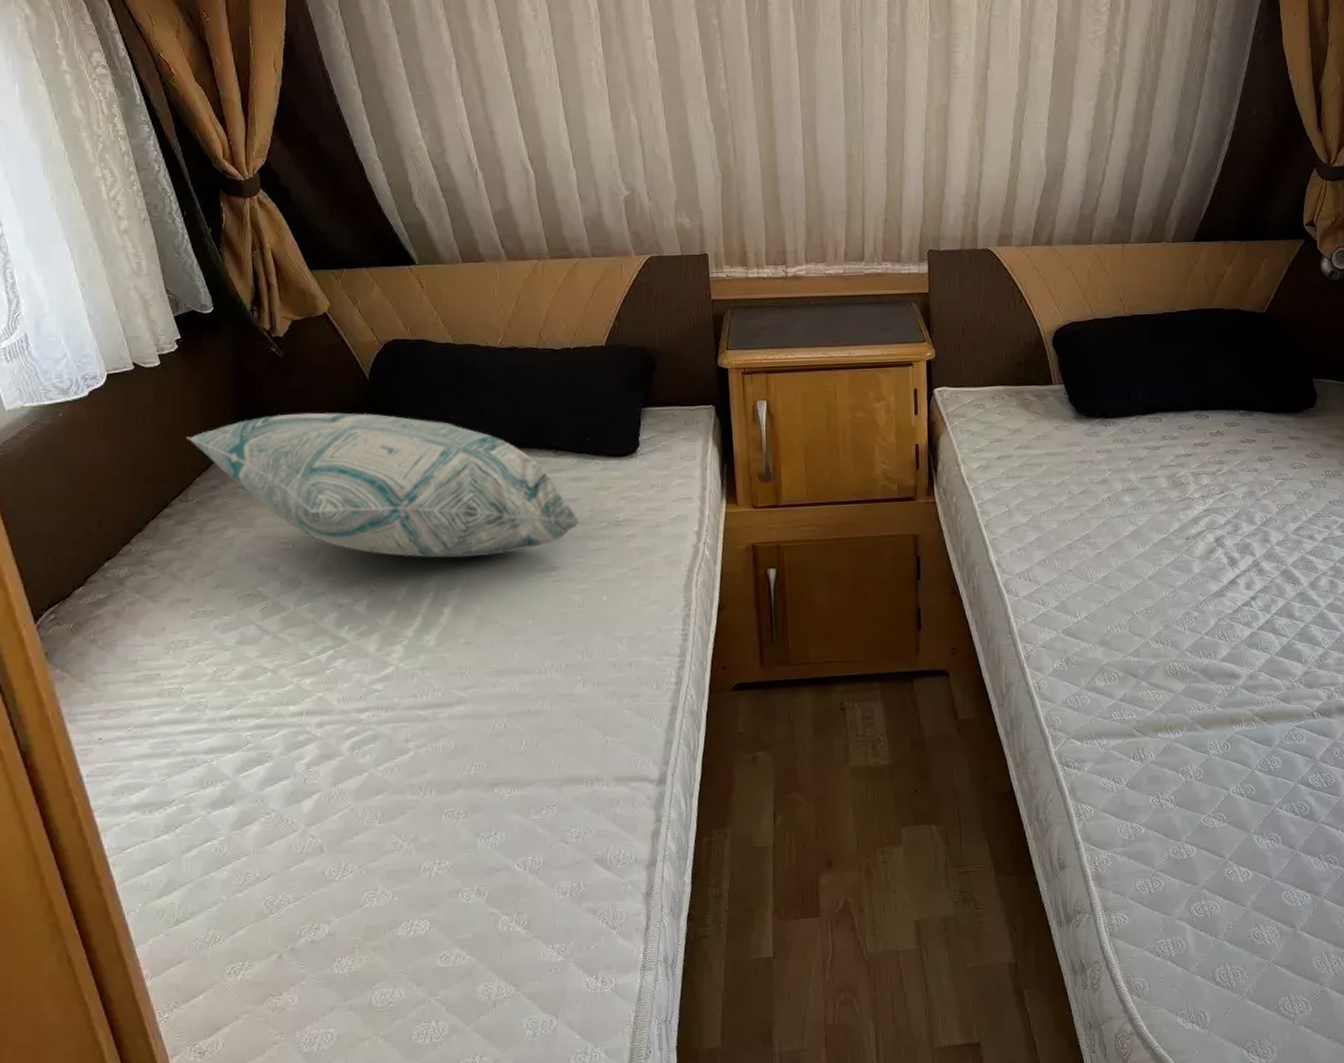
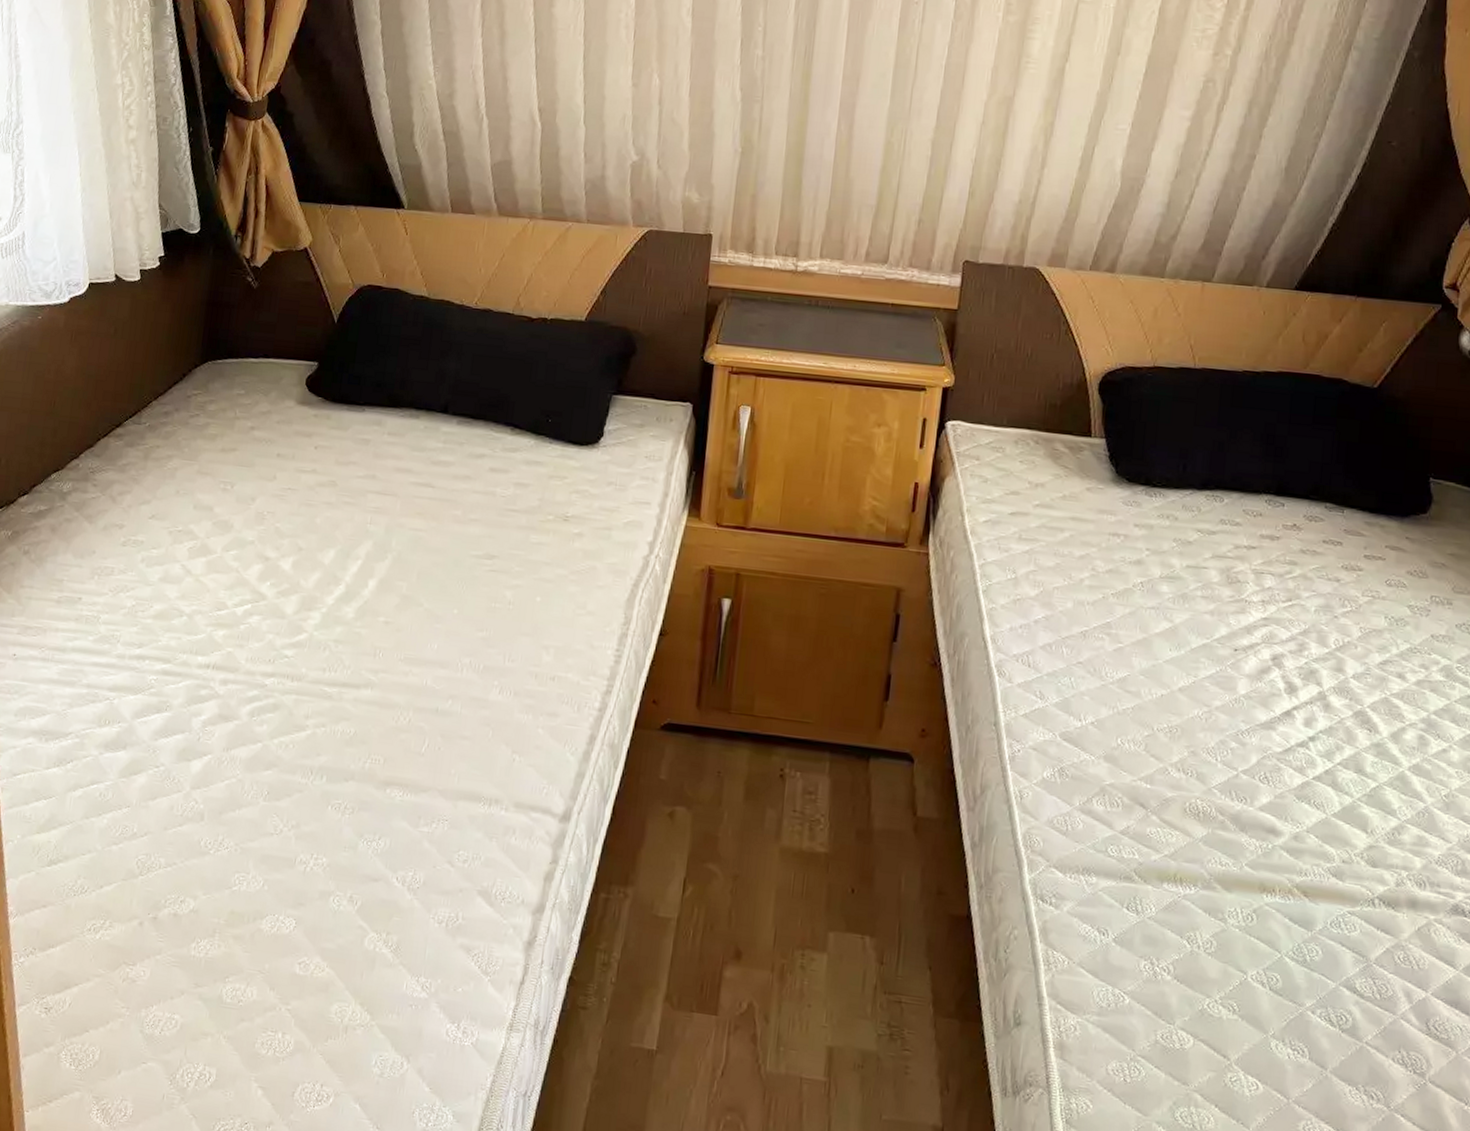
decorative pillow: present [187,412,582,558] -> none [151,347,528,532]

